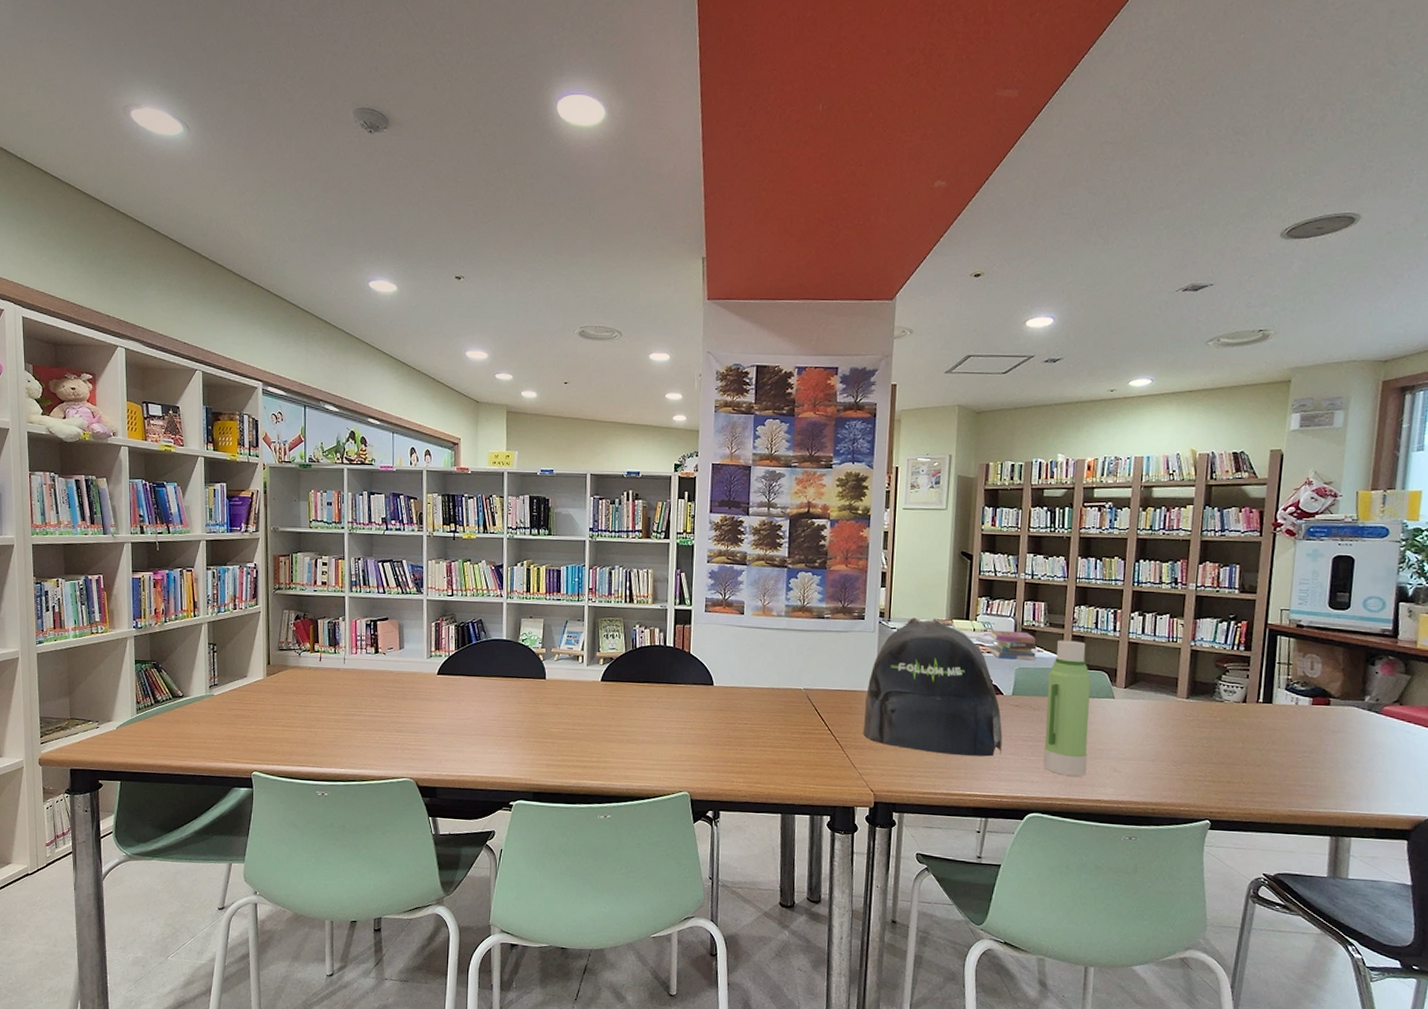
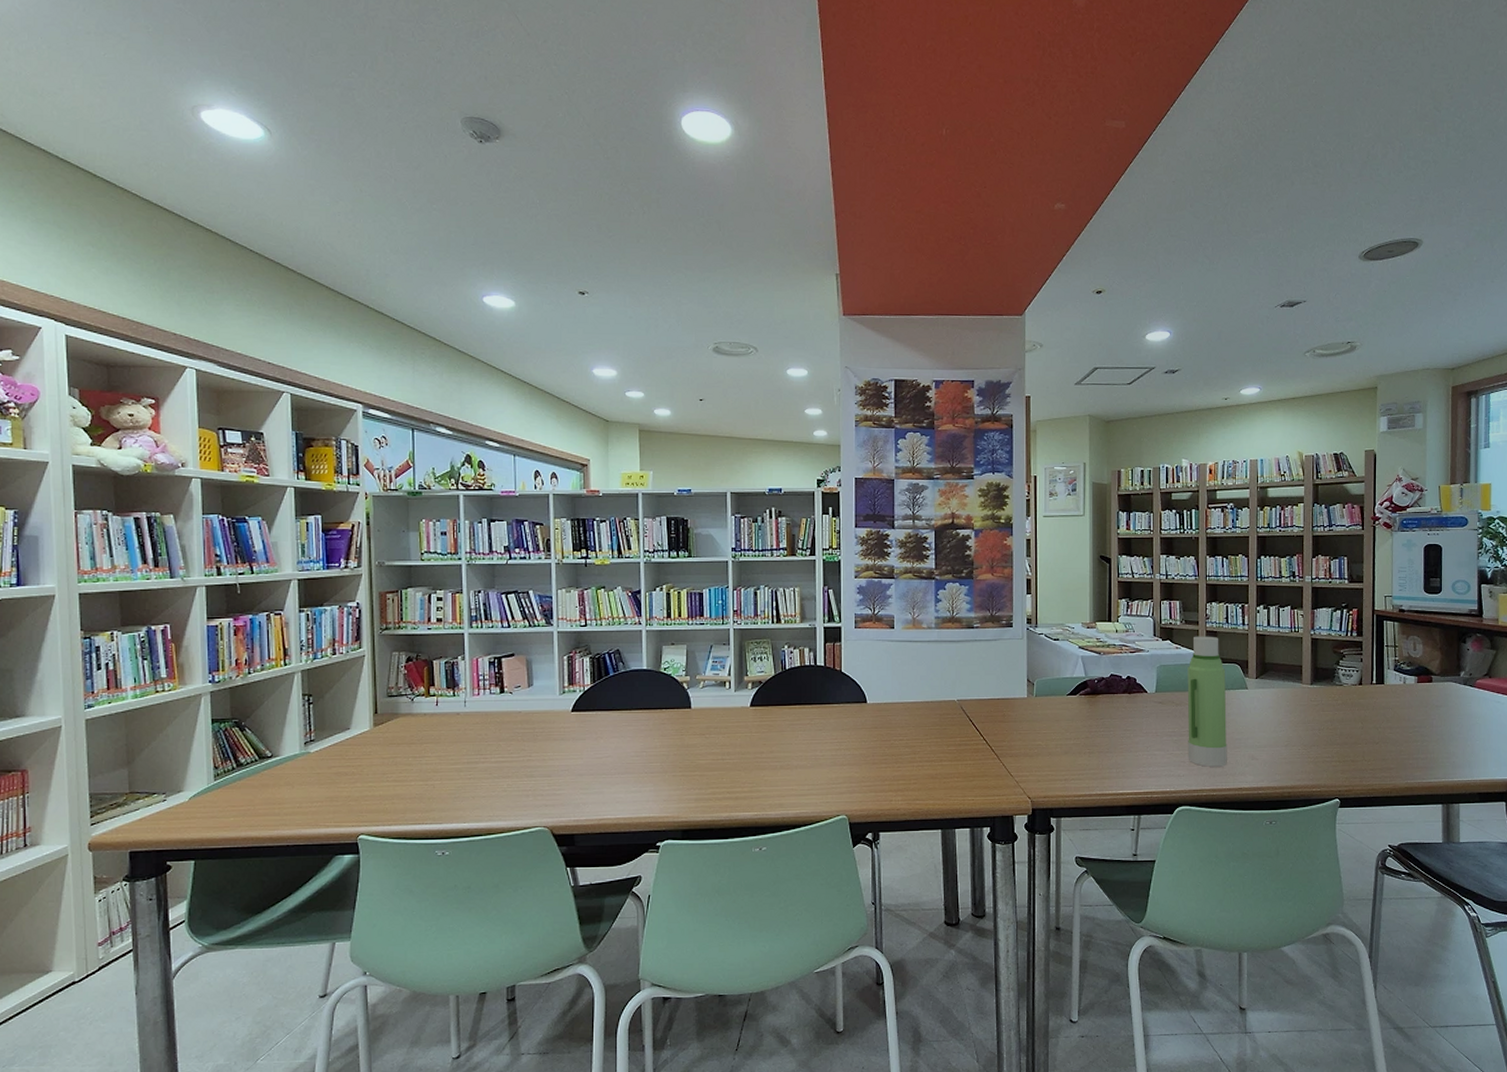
backpack: present [862,618,1003,757] -> none [1017,622,1149,756]
books: present [984,629,1037,661] -> none [1126,630,1175,658]

